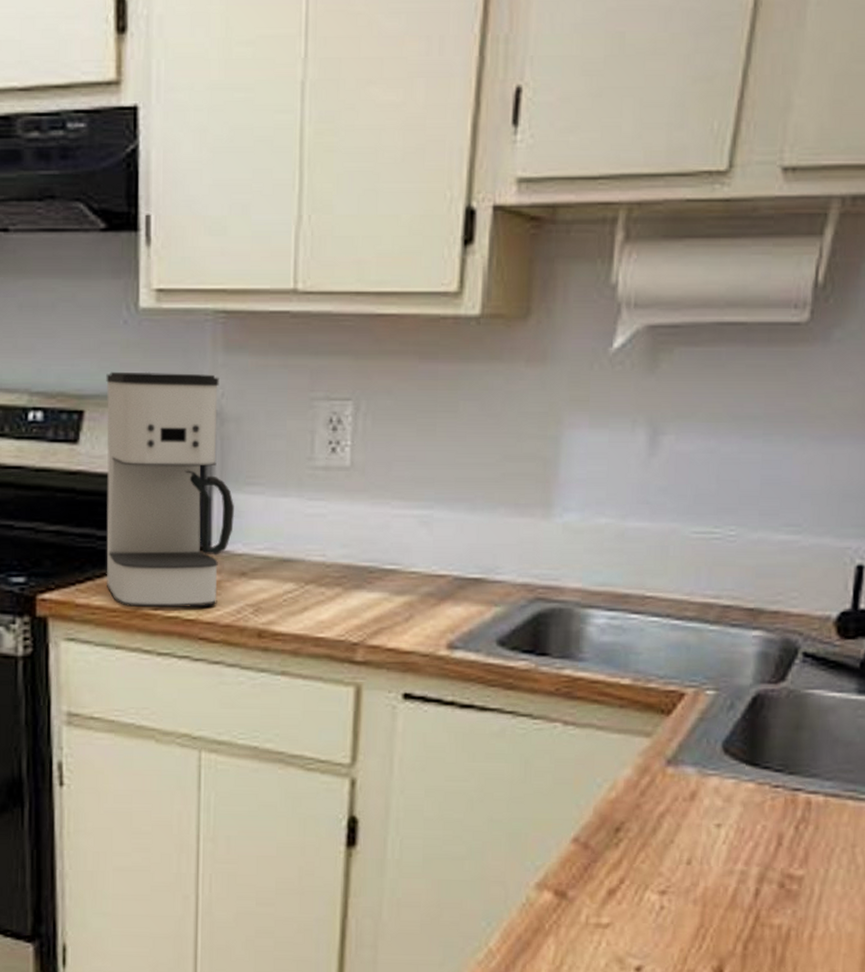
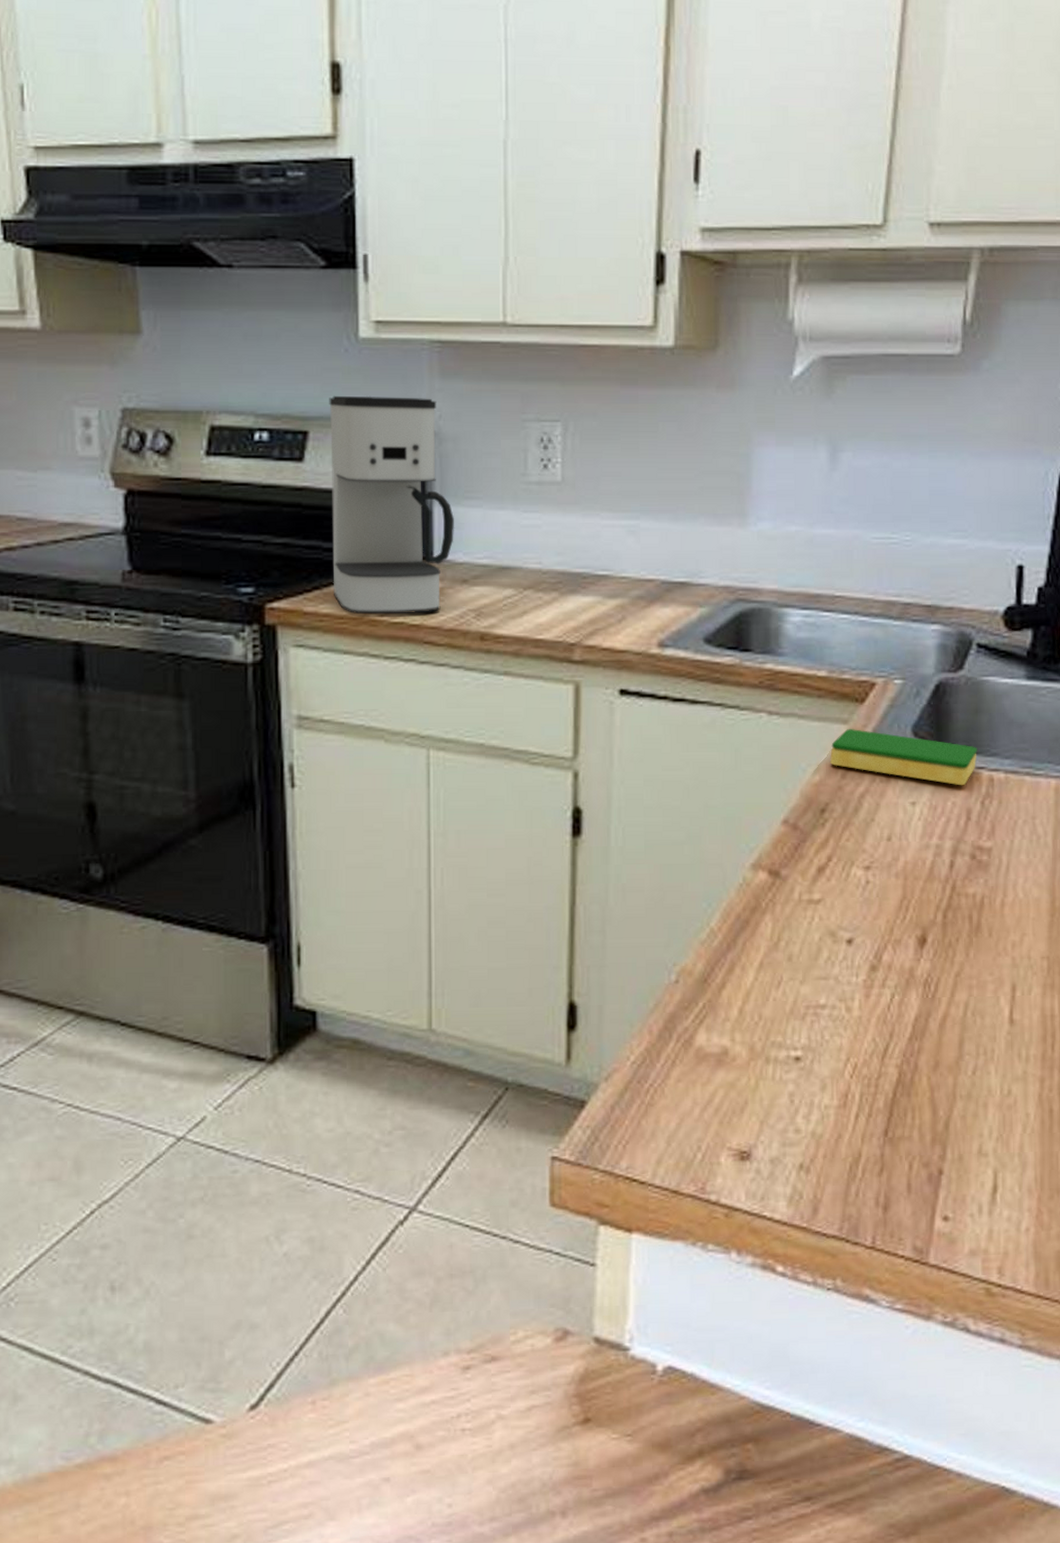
dish sponge: none [629,743,795,809] -> present [830,729,977,786]

